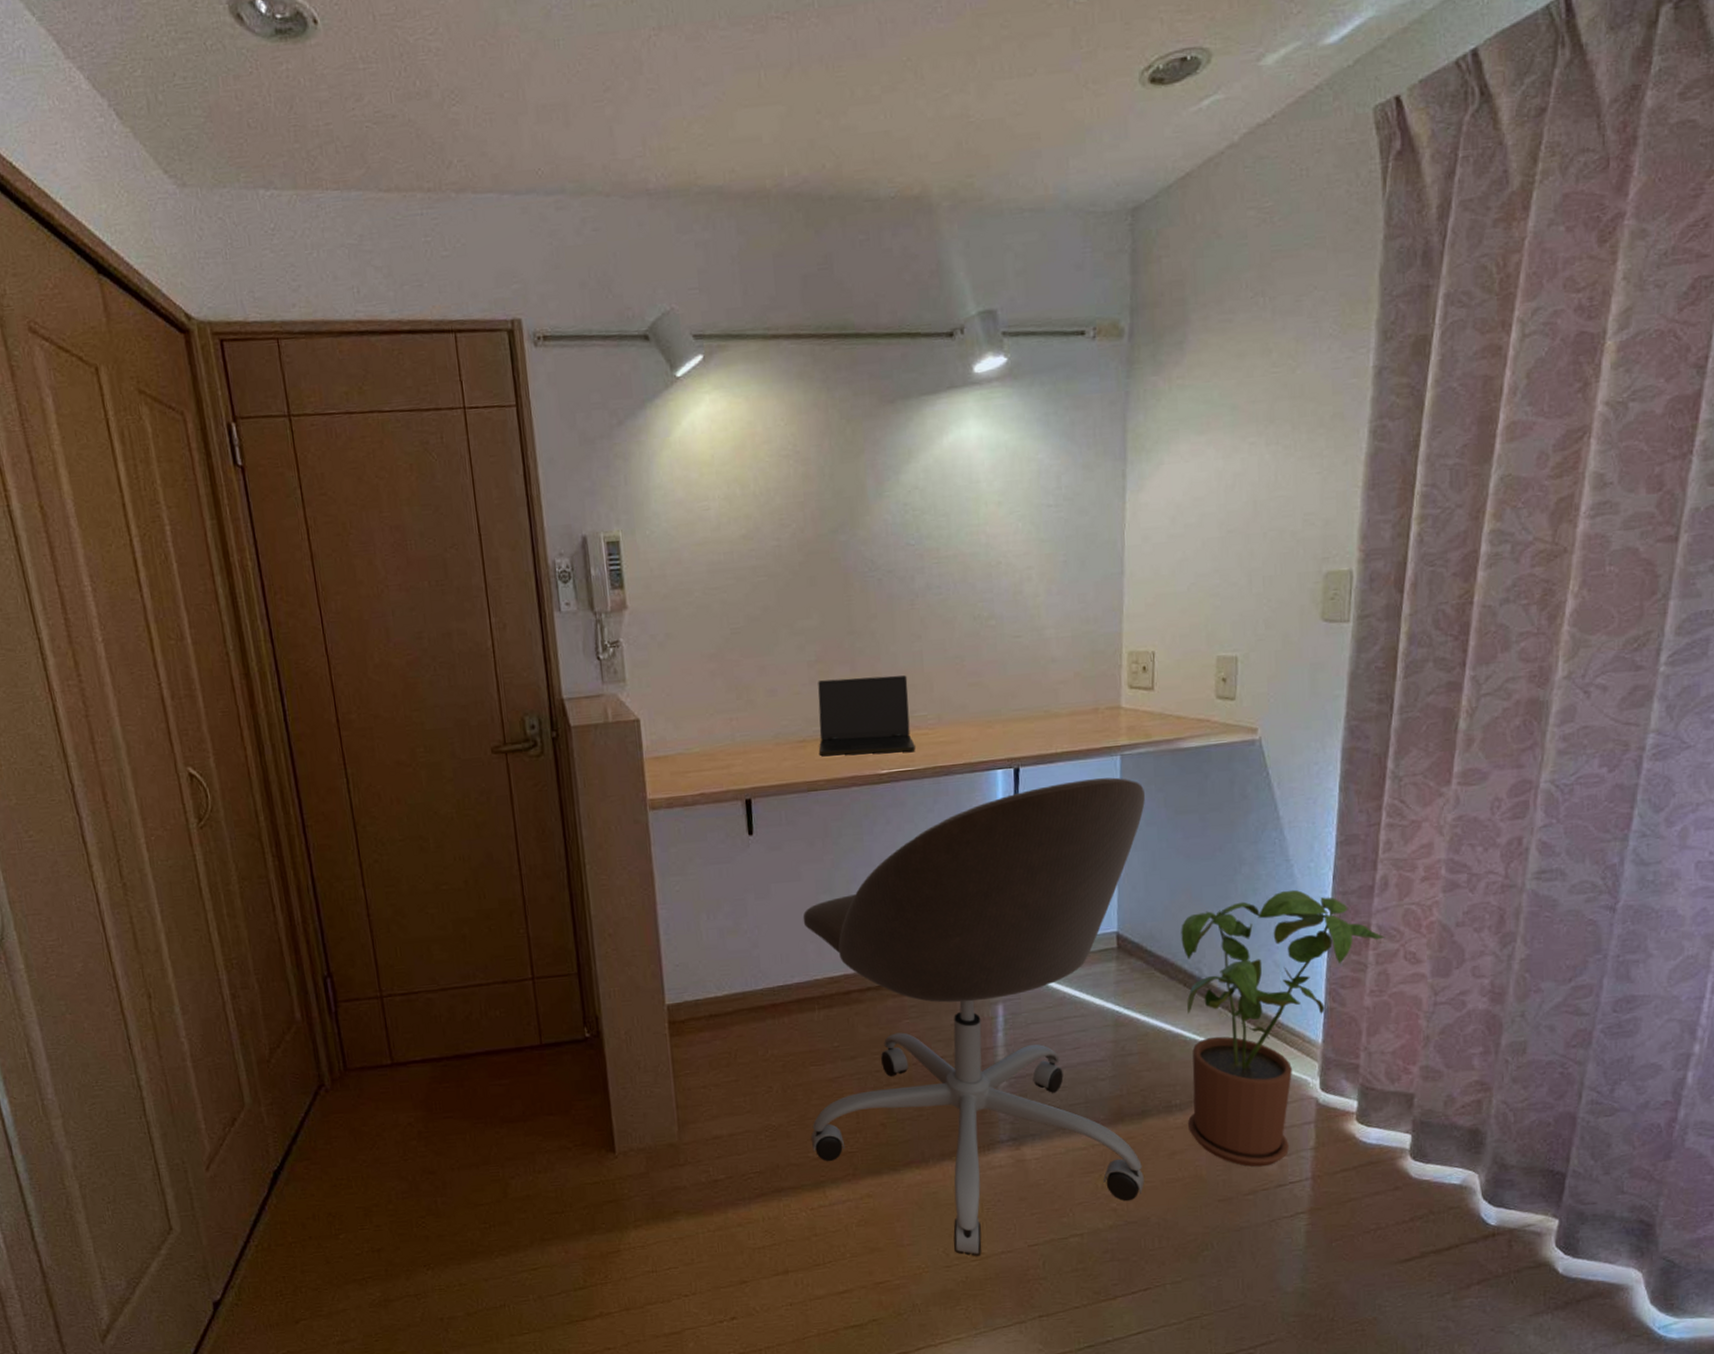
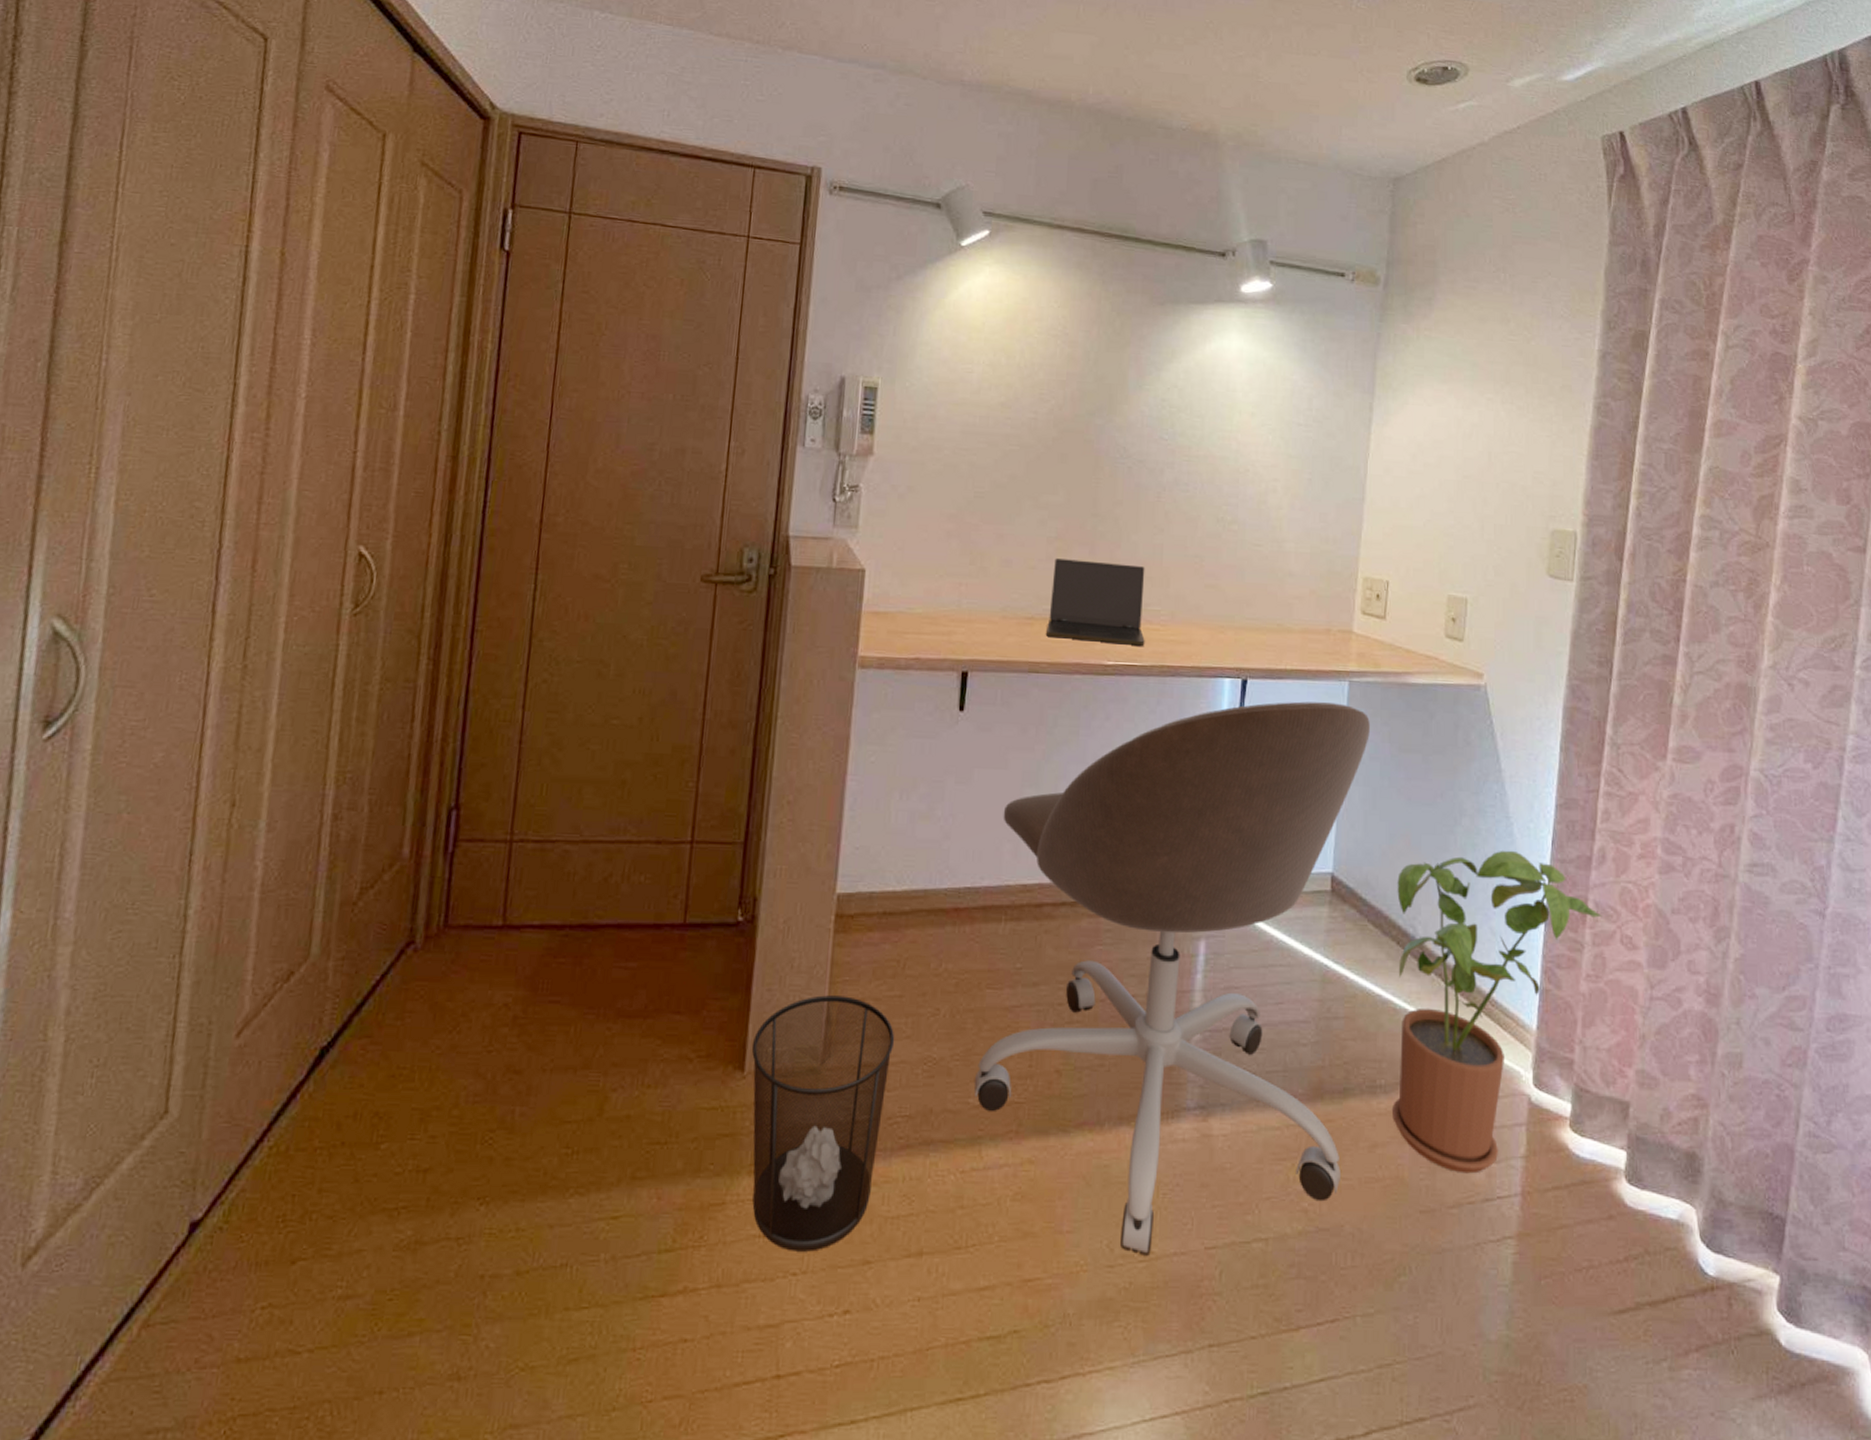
waste bin: none [617,1085,738,1280] -> present [751,995,895,1252]

